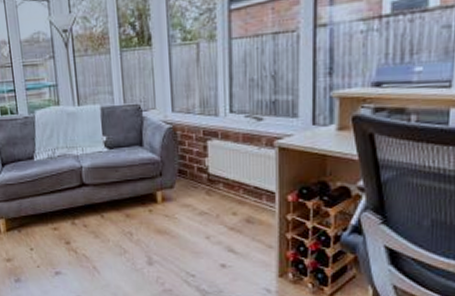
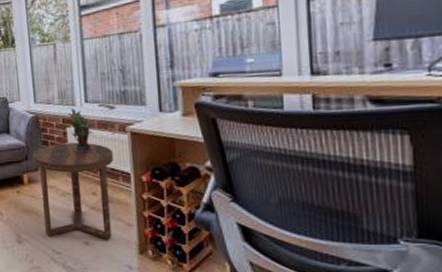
side table: none [167,157,257,263] -> present [32,142,113,240]
potted plant: none [210,119,240,170] -> present [68,108,96,153]

